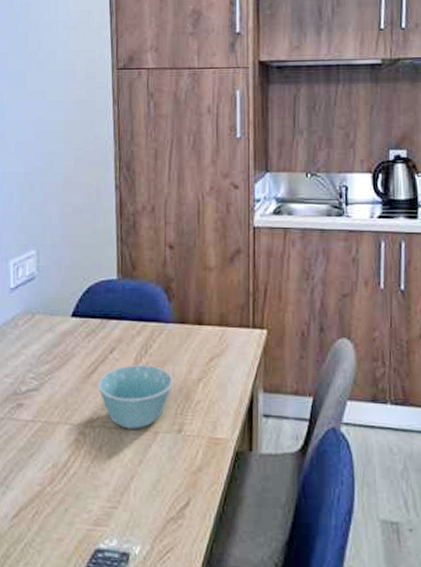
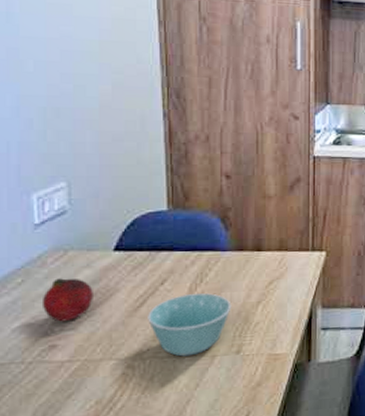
fruit: none [13,340,54,382] -> present [41,278,93,322]

